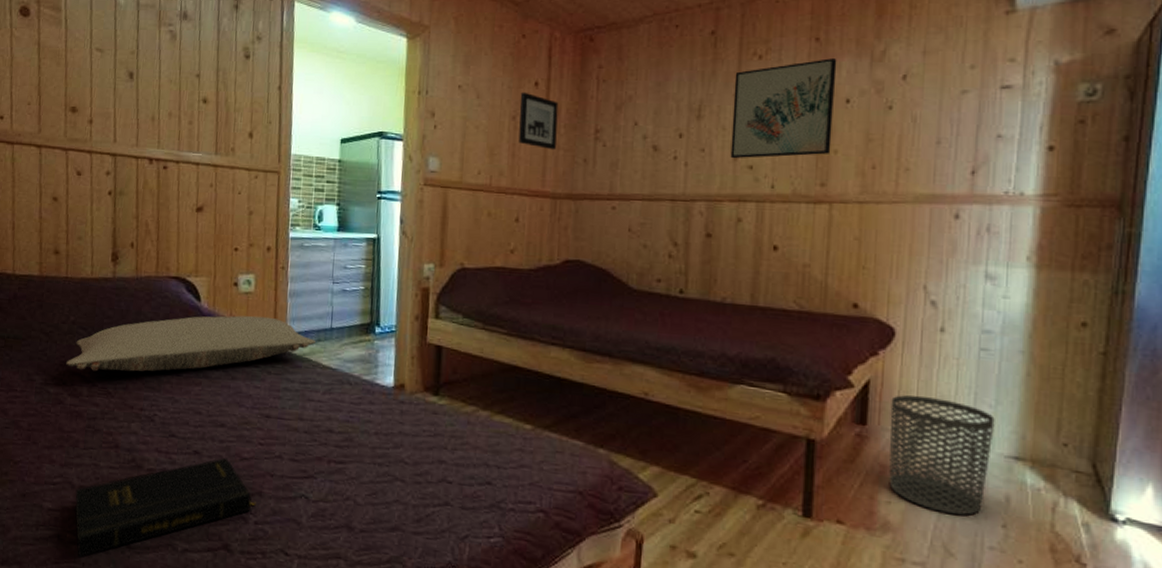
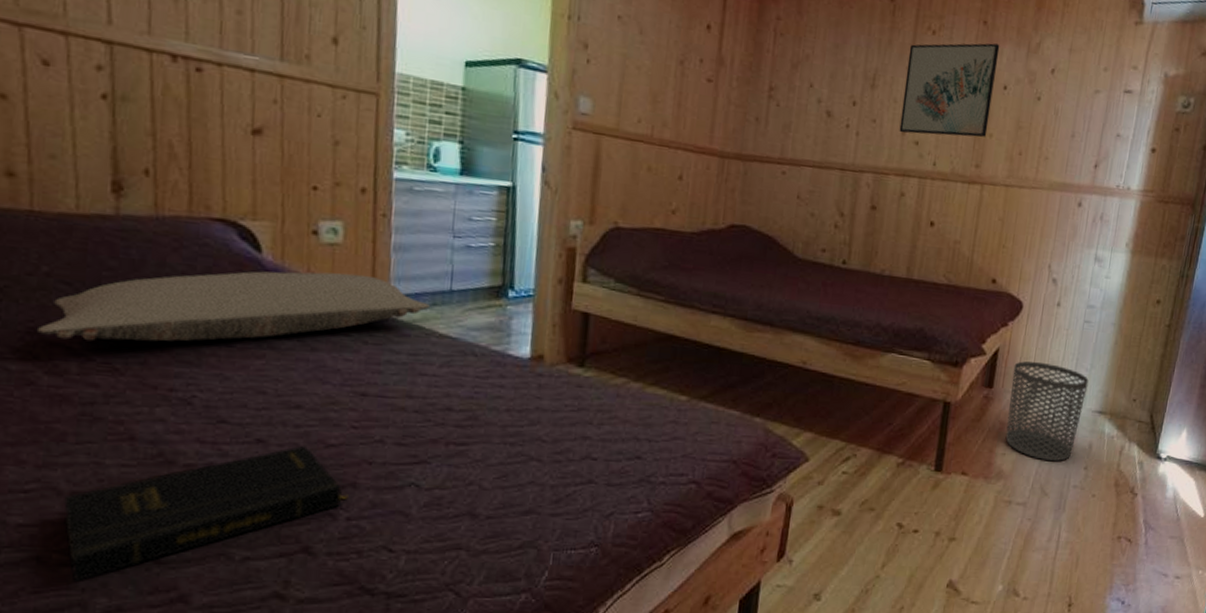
wall art: present [518,92,559,150] -> none [685,34,732,105]

